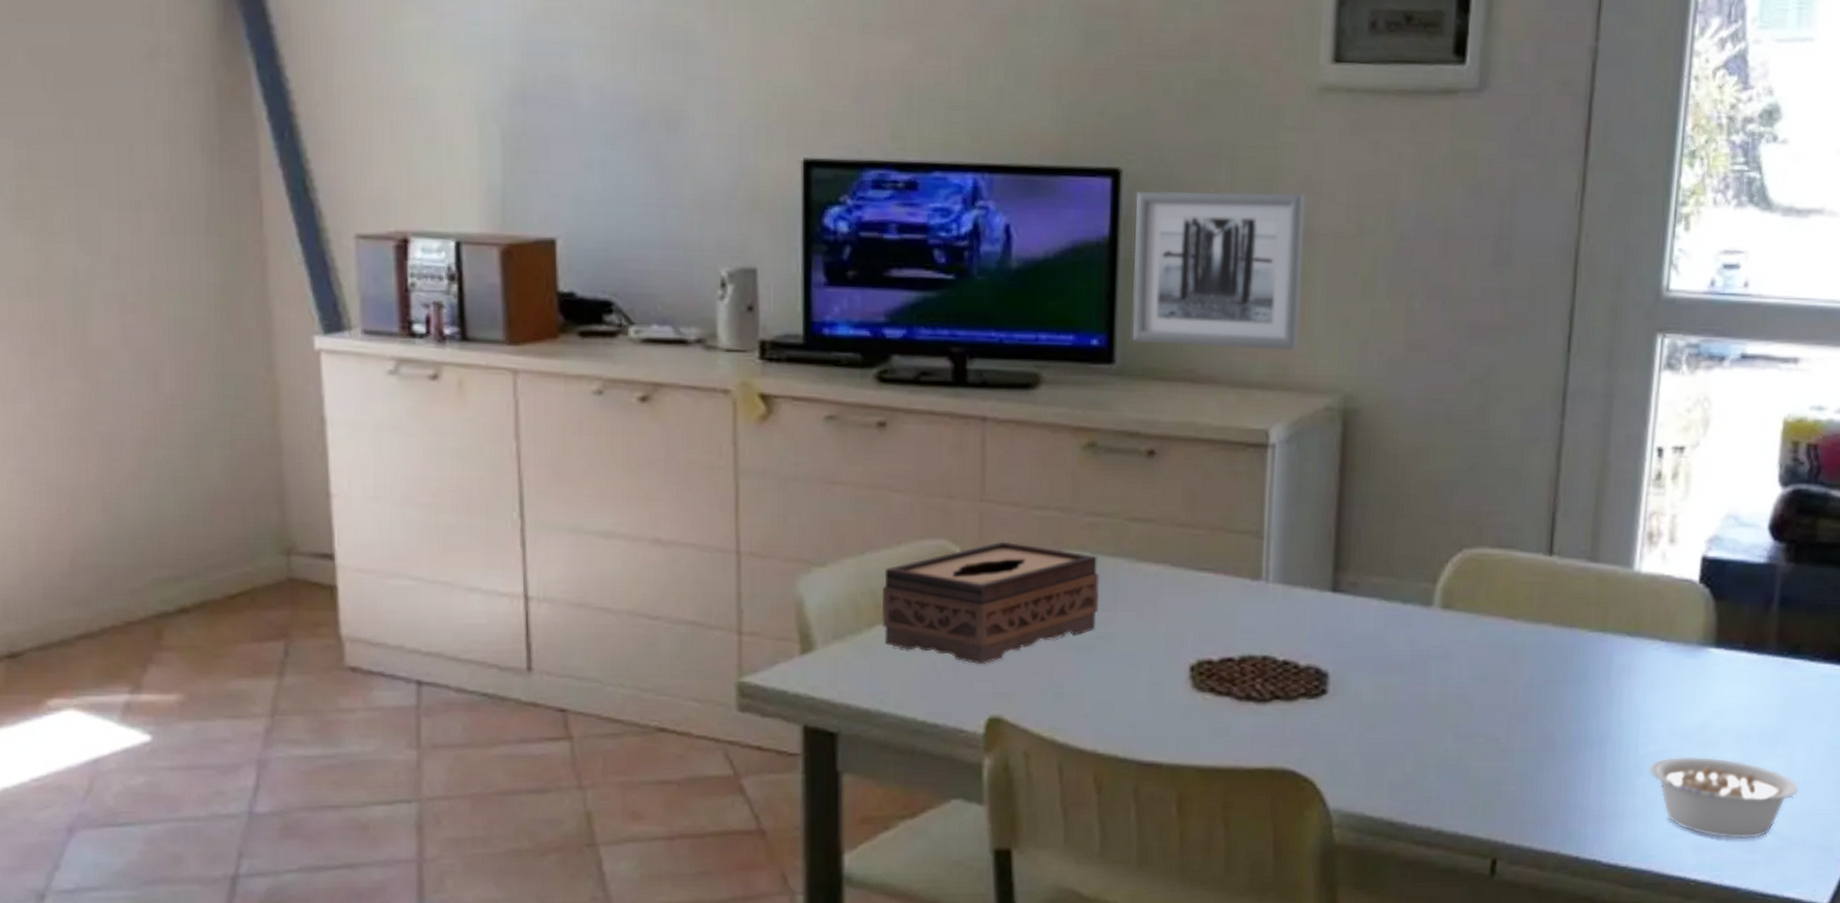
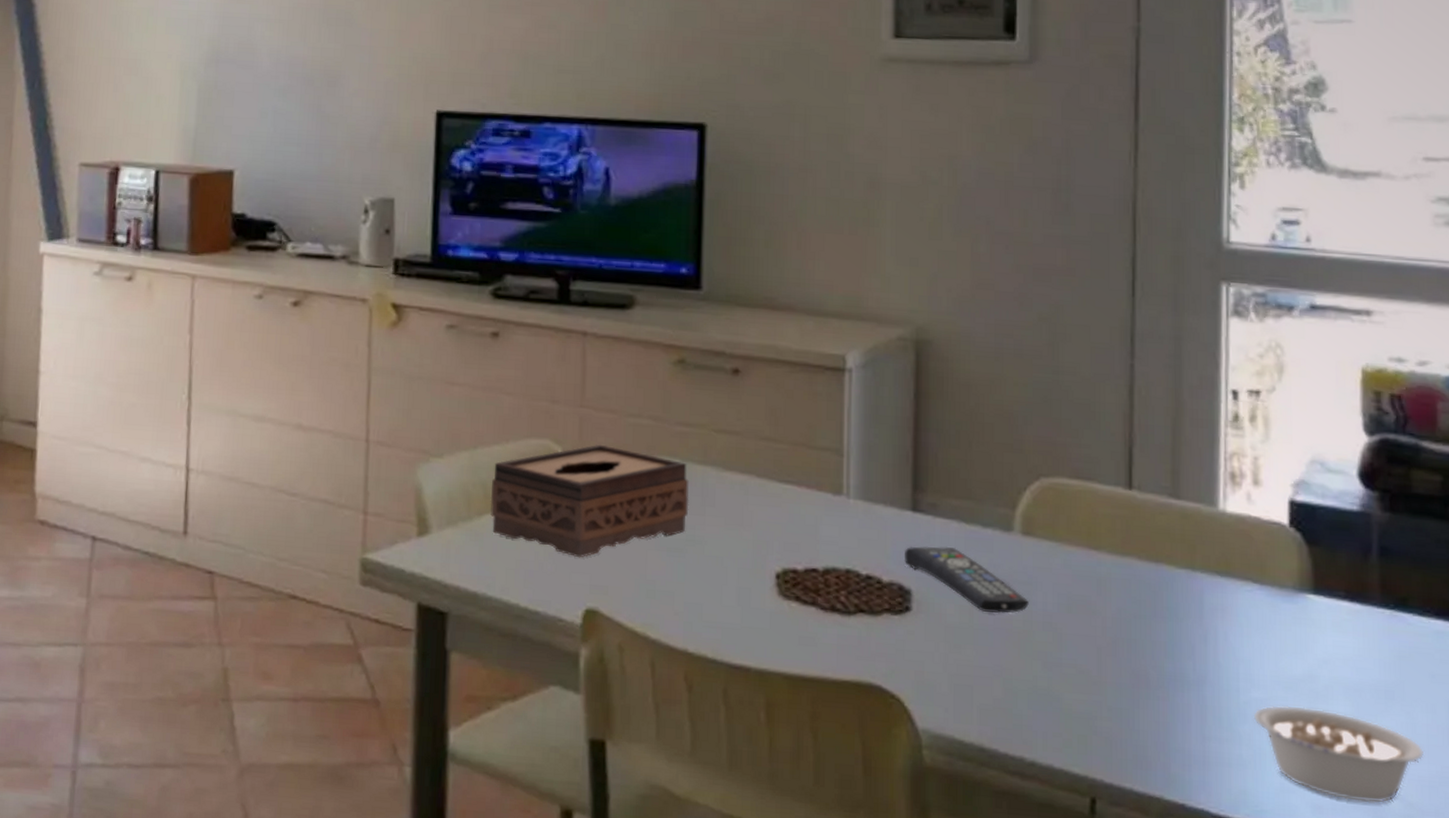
wall art: present [1132,190,1306,351] -> none [717,142,873,285]
remote control: none [1323,625,1444,690] -> present [905,546,1029,614]

